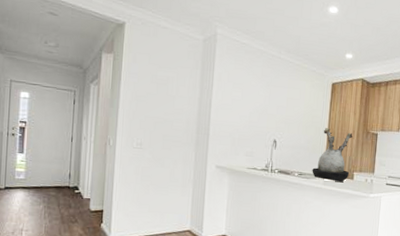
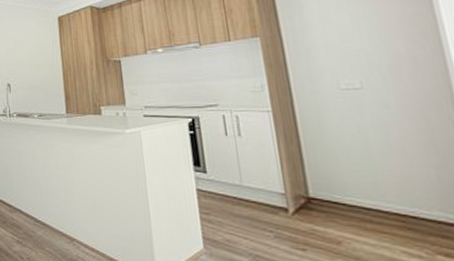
plant: present [312,128,353,183] -> none [52,63,96,120]

